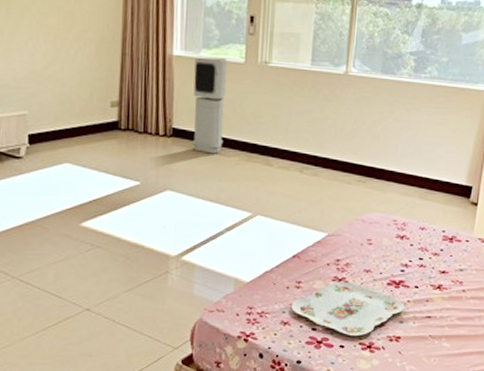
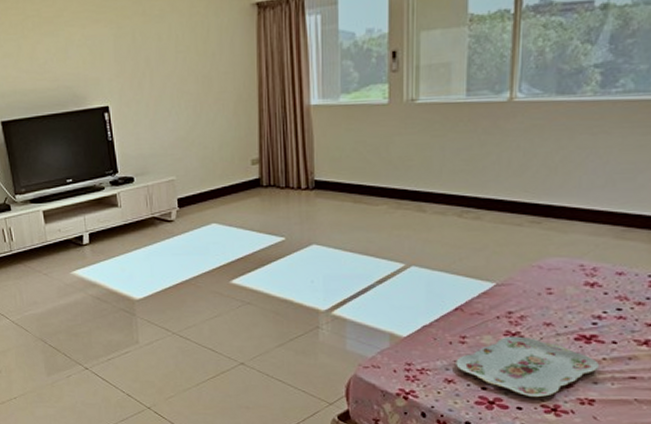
air purifier: present [192,57,227,154] -> none [334,102,369,204]

